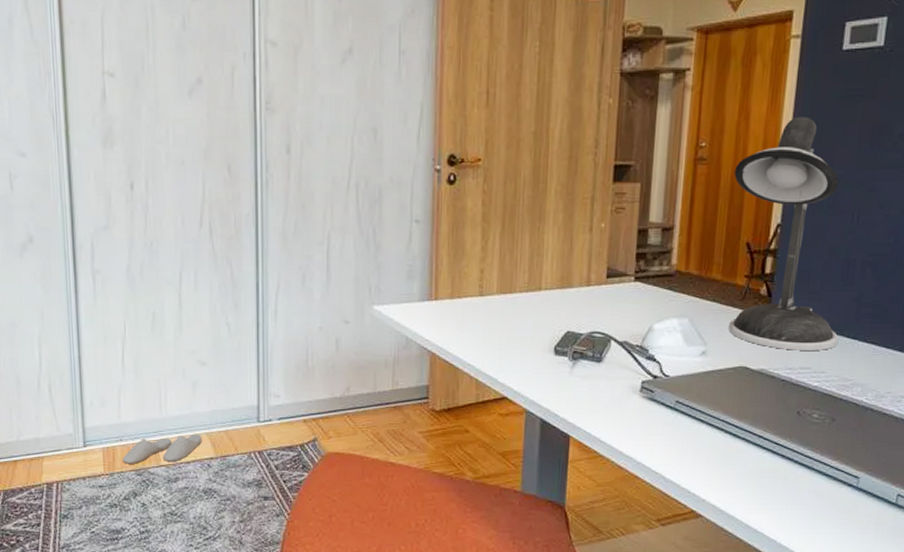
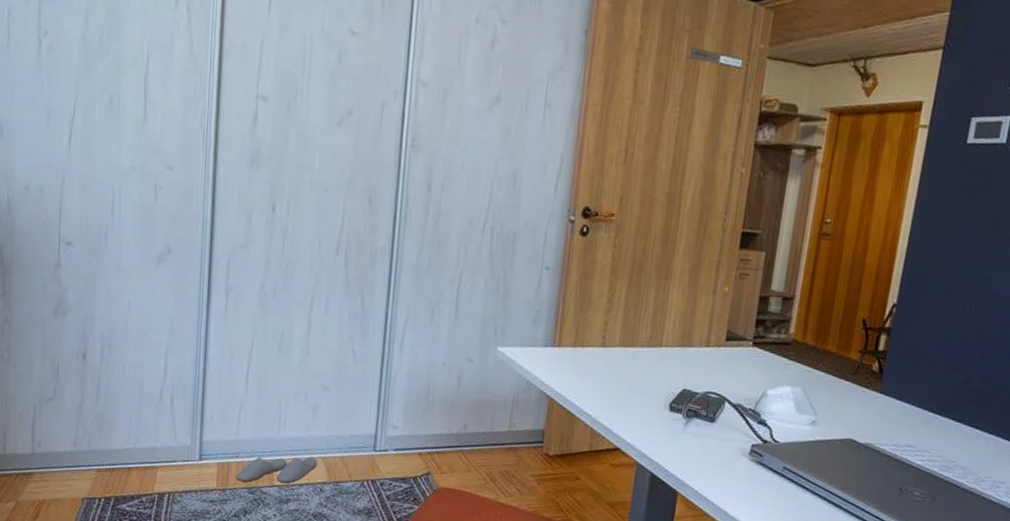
desk lamp: present [728,116,839,350] -> none [839,202,955,430]

